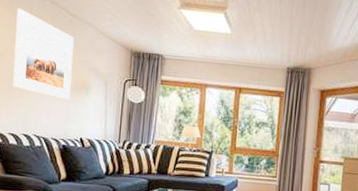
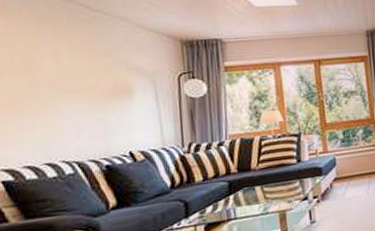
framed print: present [13,7,74,101] -> none [14,11,107,111]

